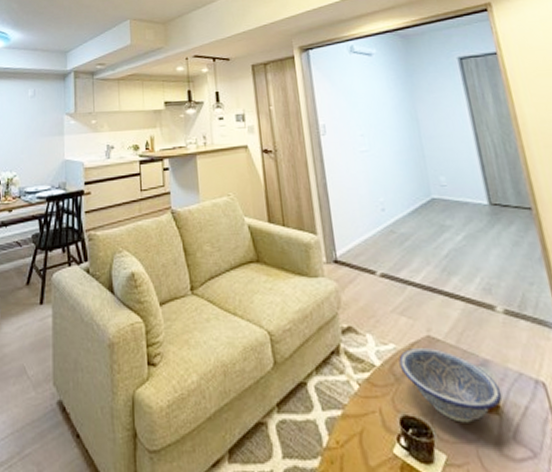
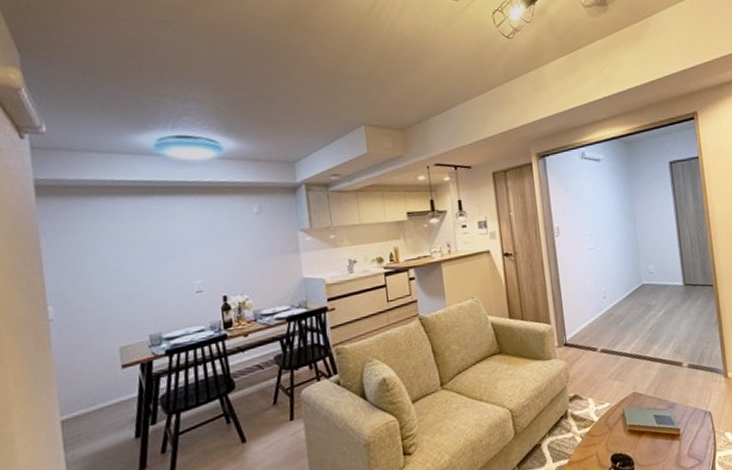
decorative bowl: present [399,348,502,423] -> none [612,401,683,451]

